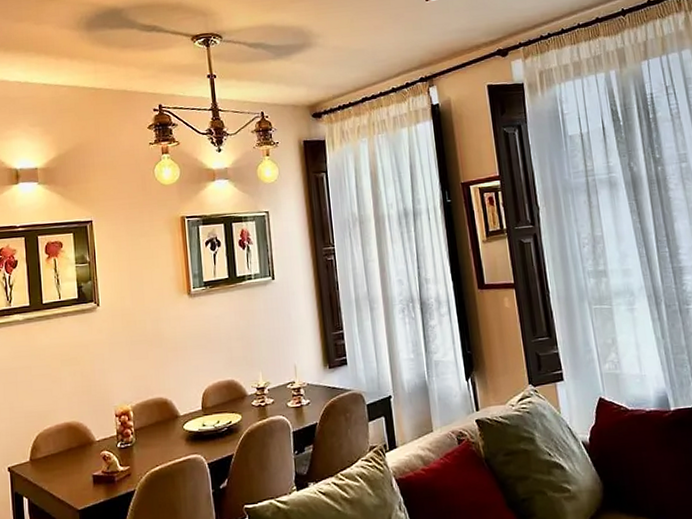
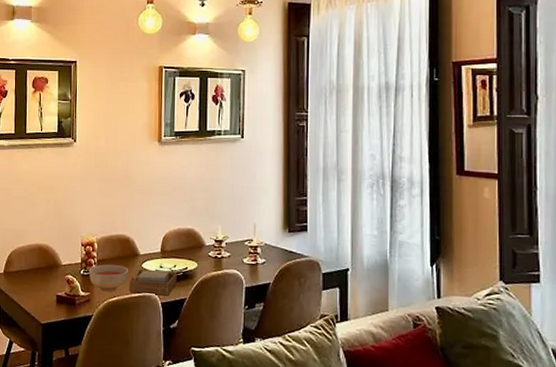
bowl: none [126,431,170,462] -> present [88,264,129,292]
napkin holder: none [171,428,222,458] -> present [129,269,177,296]

